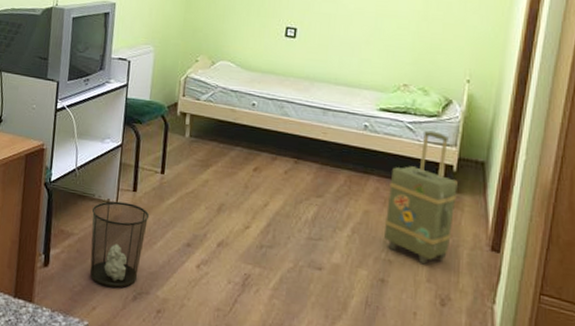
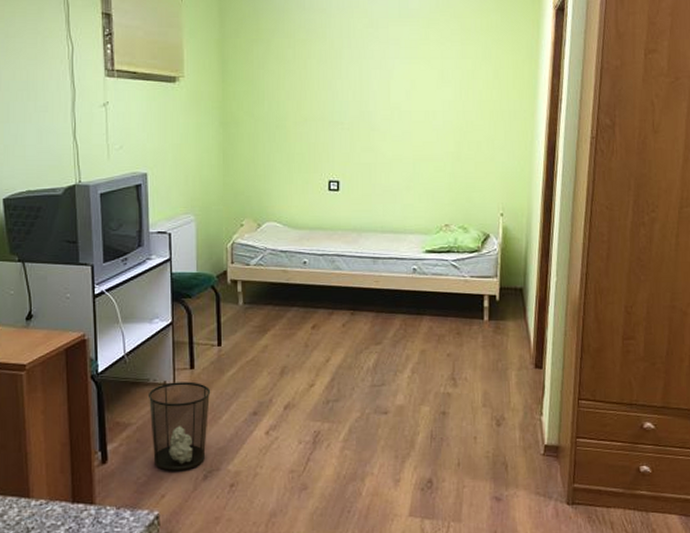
suitcase: present [383,130,458,265] -> none [440,265,502,392]

